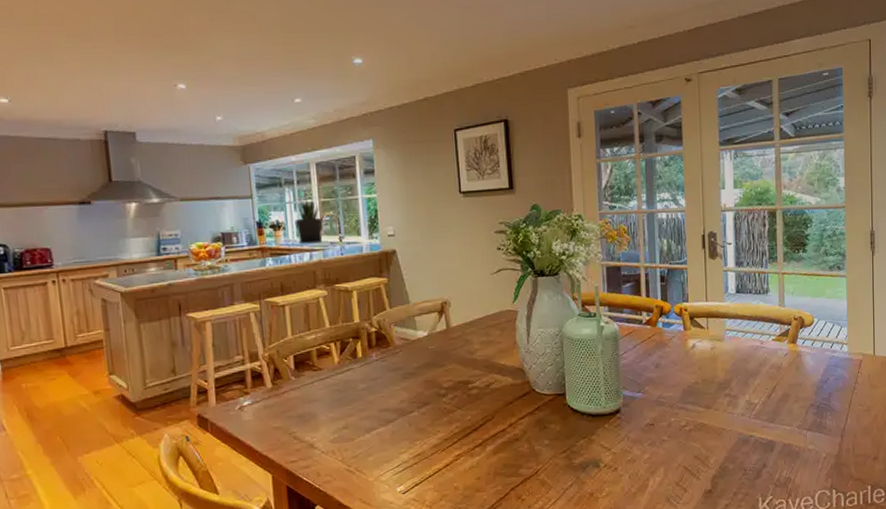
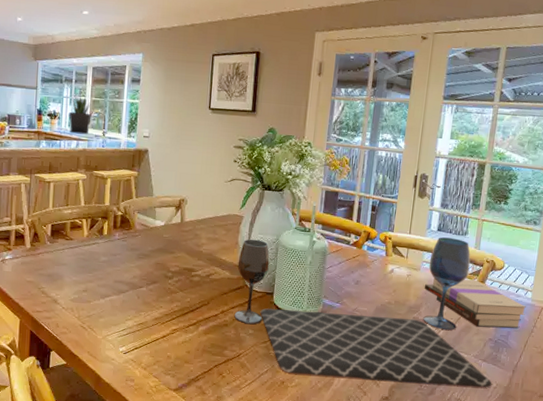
wine glass: none [519,334,558,434] -> present [234,239,270,325]
placemat: none [553,396,822,483] -> present [260,308,492,387]
books: none [731,341,844,393] -> present [424,277,526,329]
wineglass: none [732,298,777,403] -> present [423,237,471,330]

